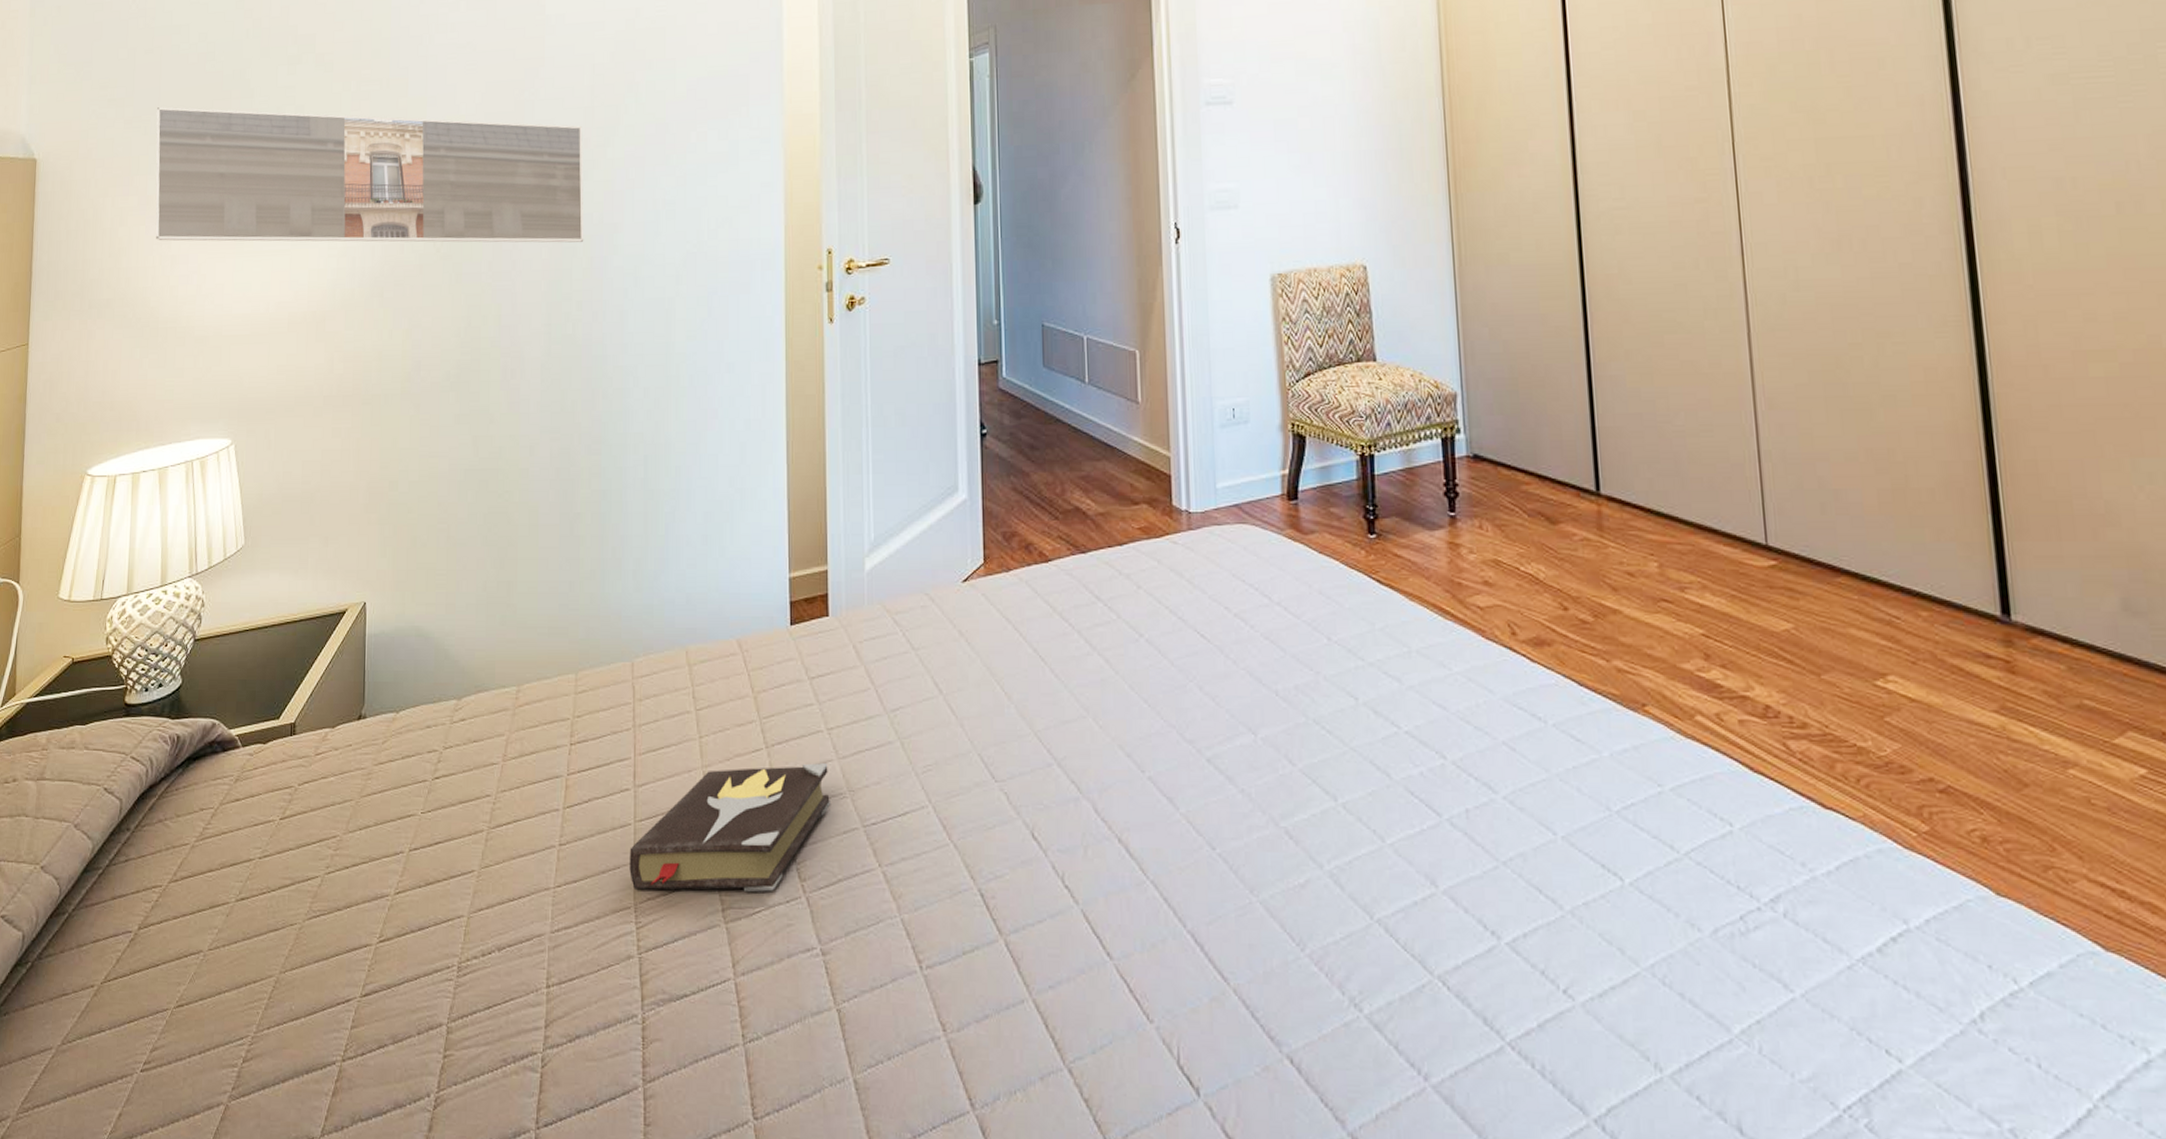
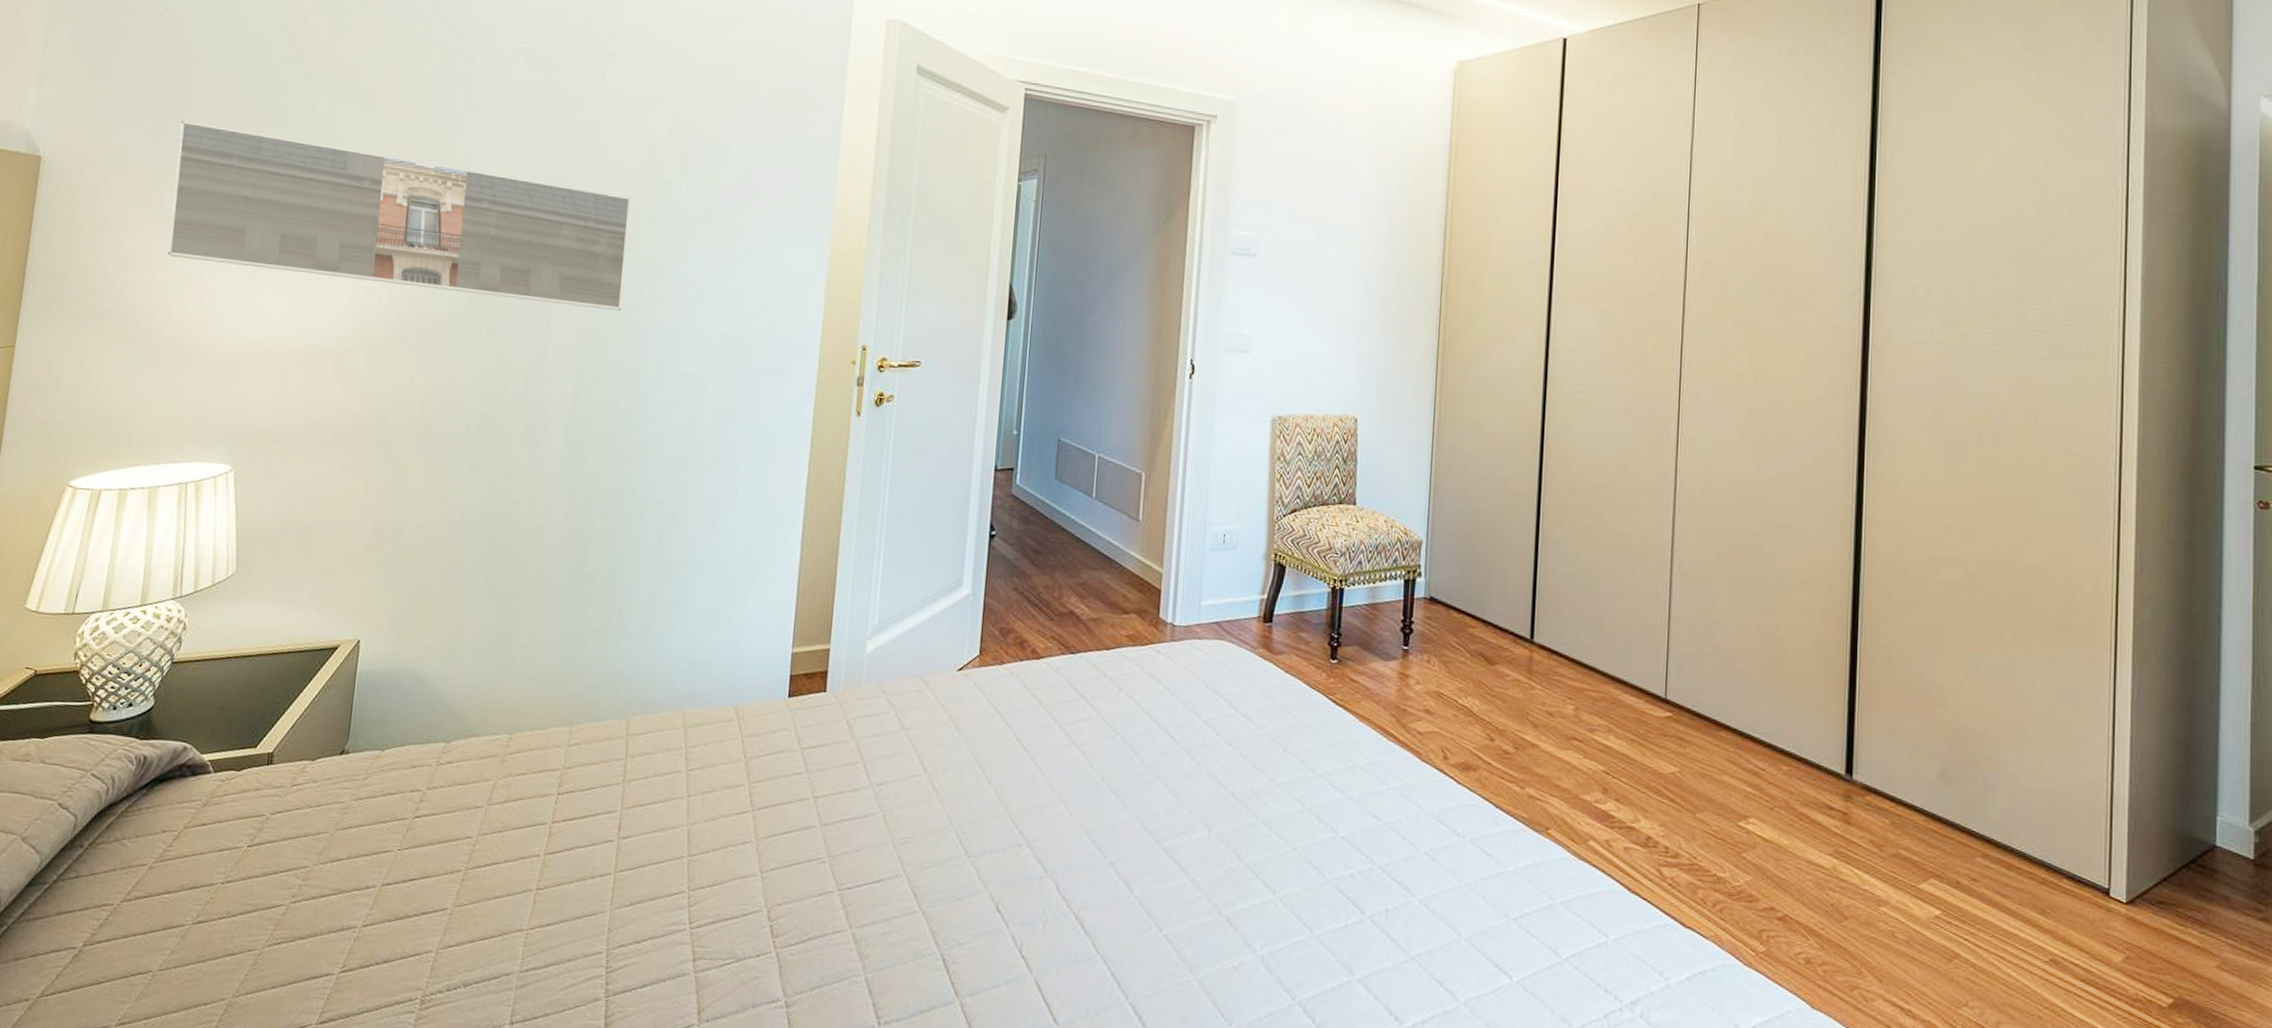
hardback book: present [629,763,830,893] -> none [605,828,811,946]

